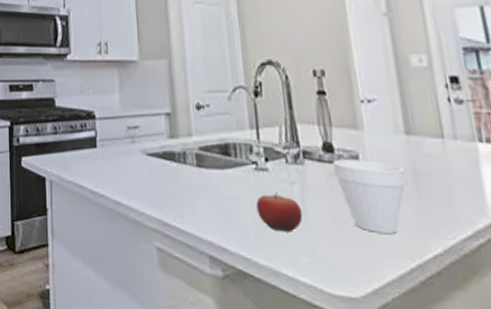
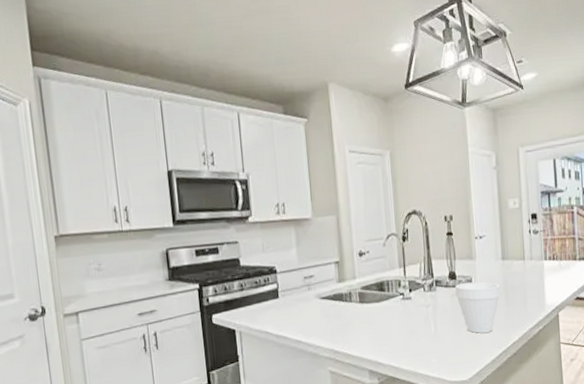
fruit: present [256,192,303,233] -> none [402,314,434,343]

